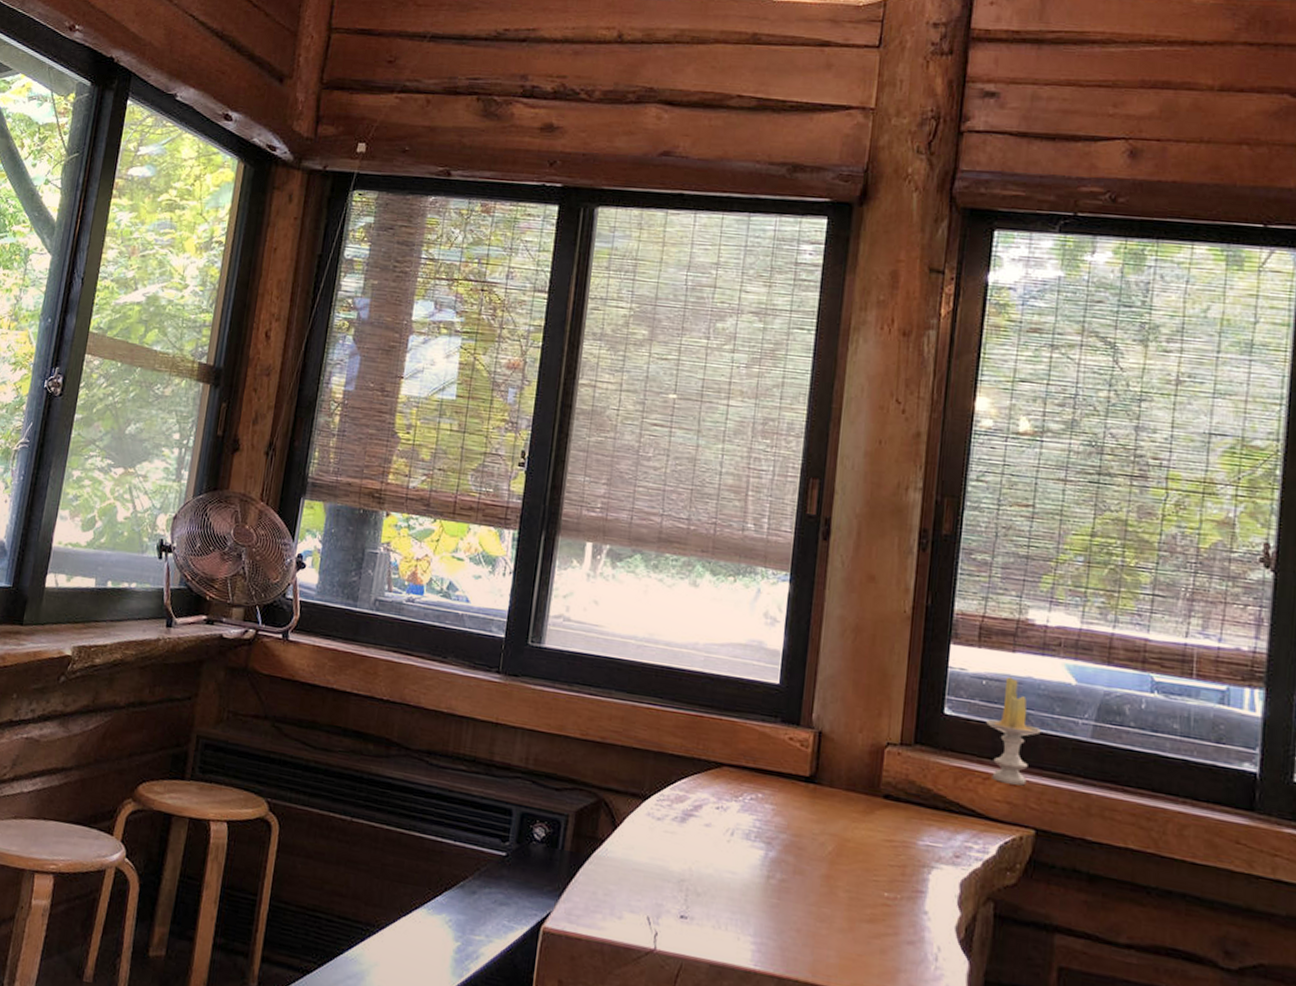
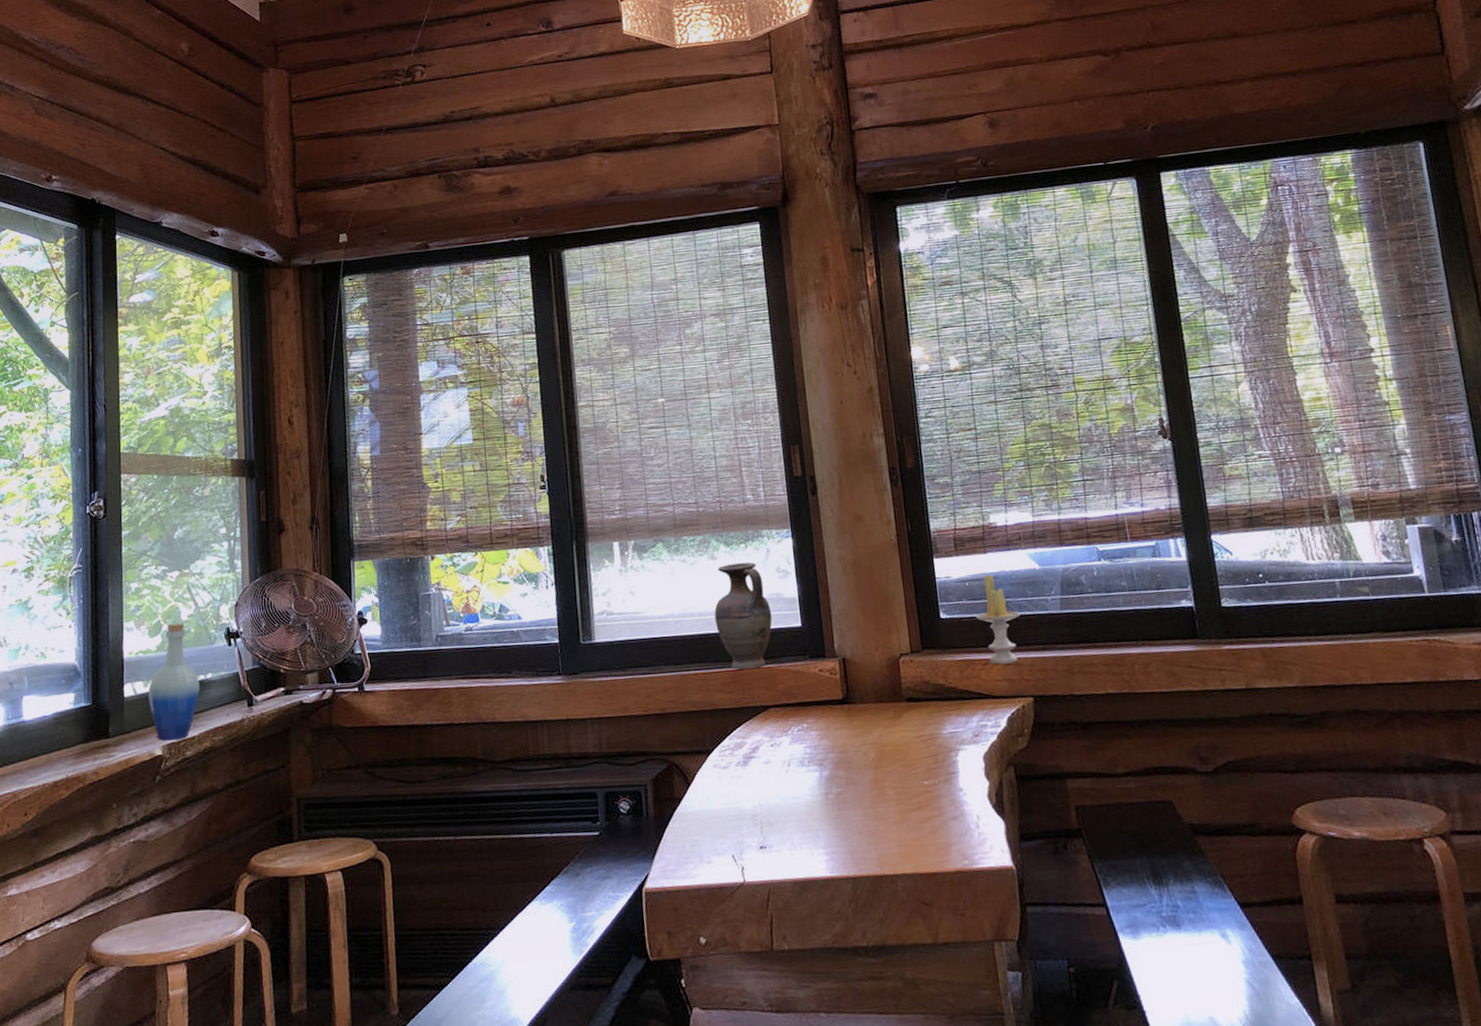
bottle: none [68,521,123,644] -> present [148,623,200,741]
vase: none [682,595,749,719] -> present [714,562,773,670]

